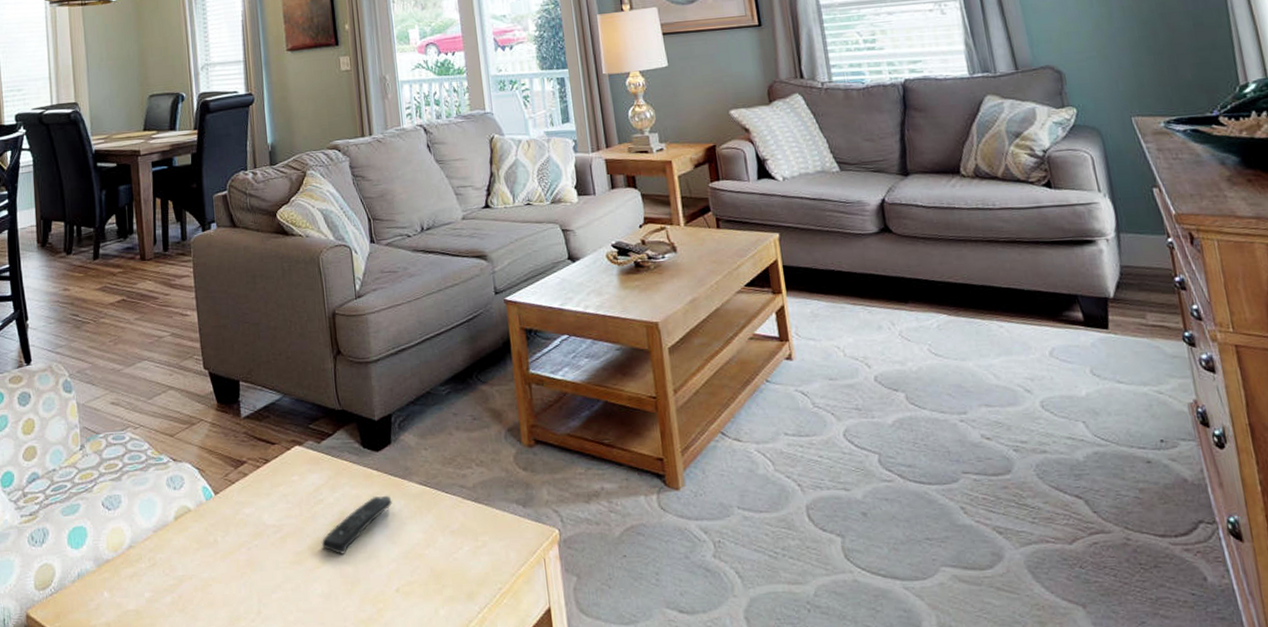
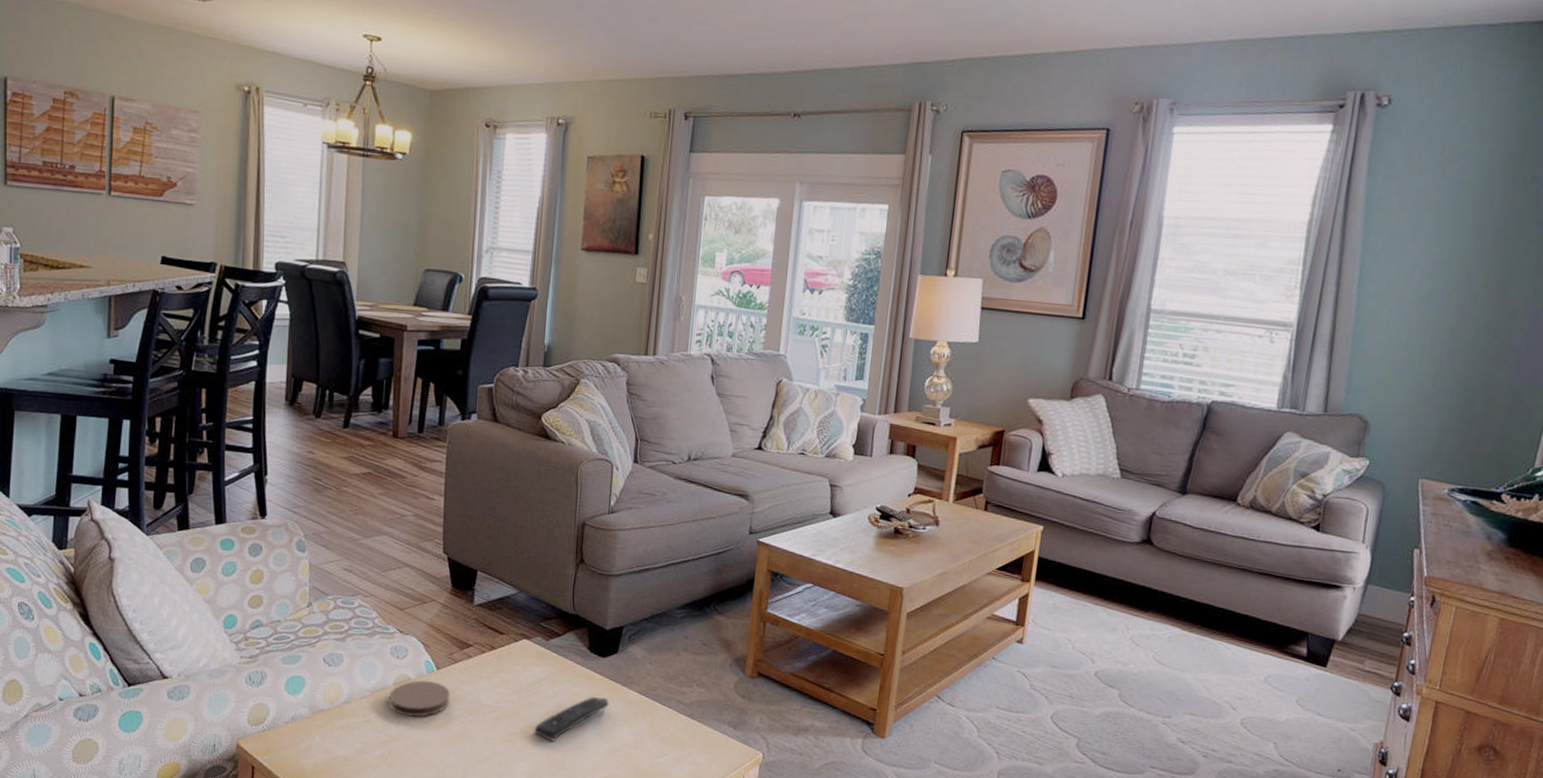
coaster: none [172,508,233,552] -> present [389,679,450,718]

